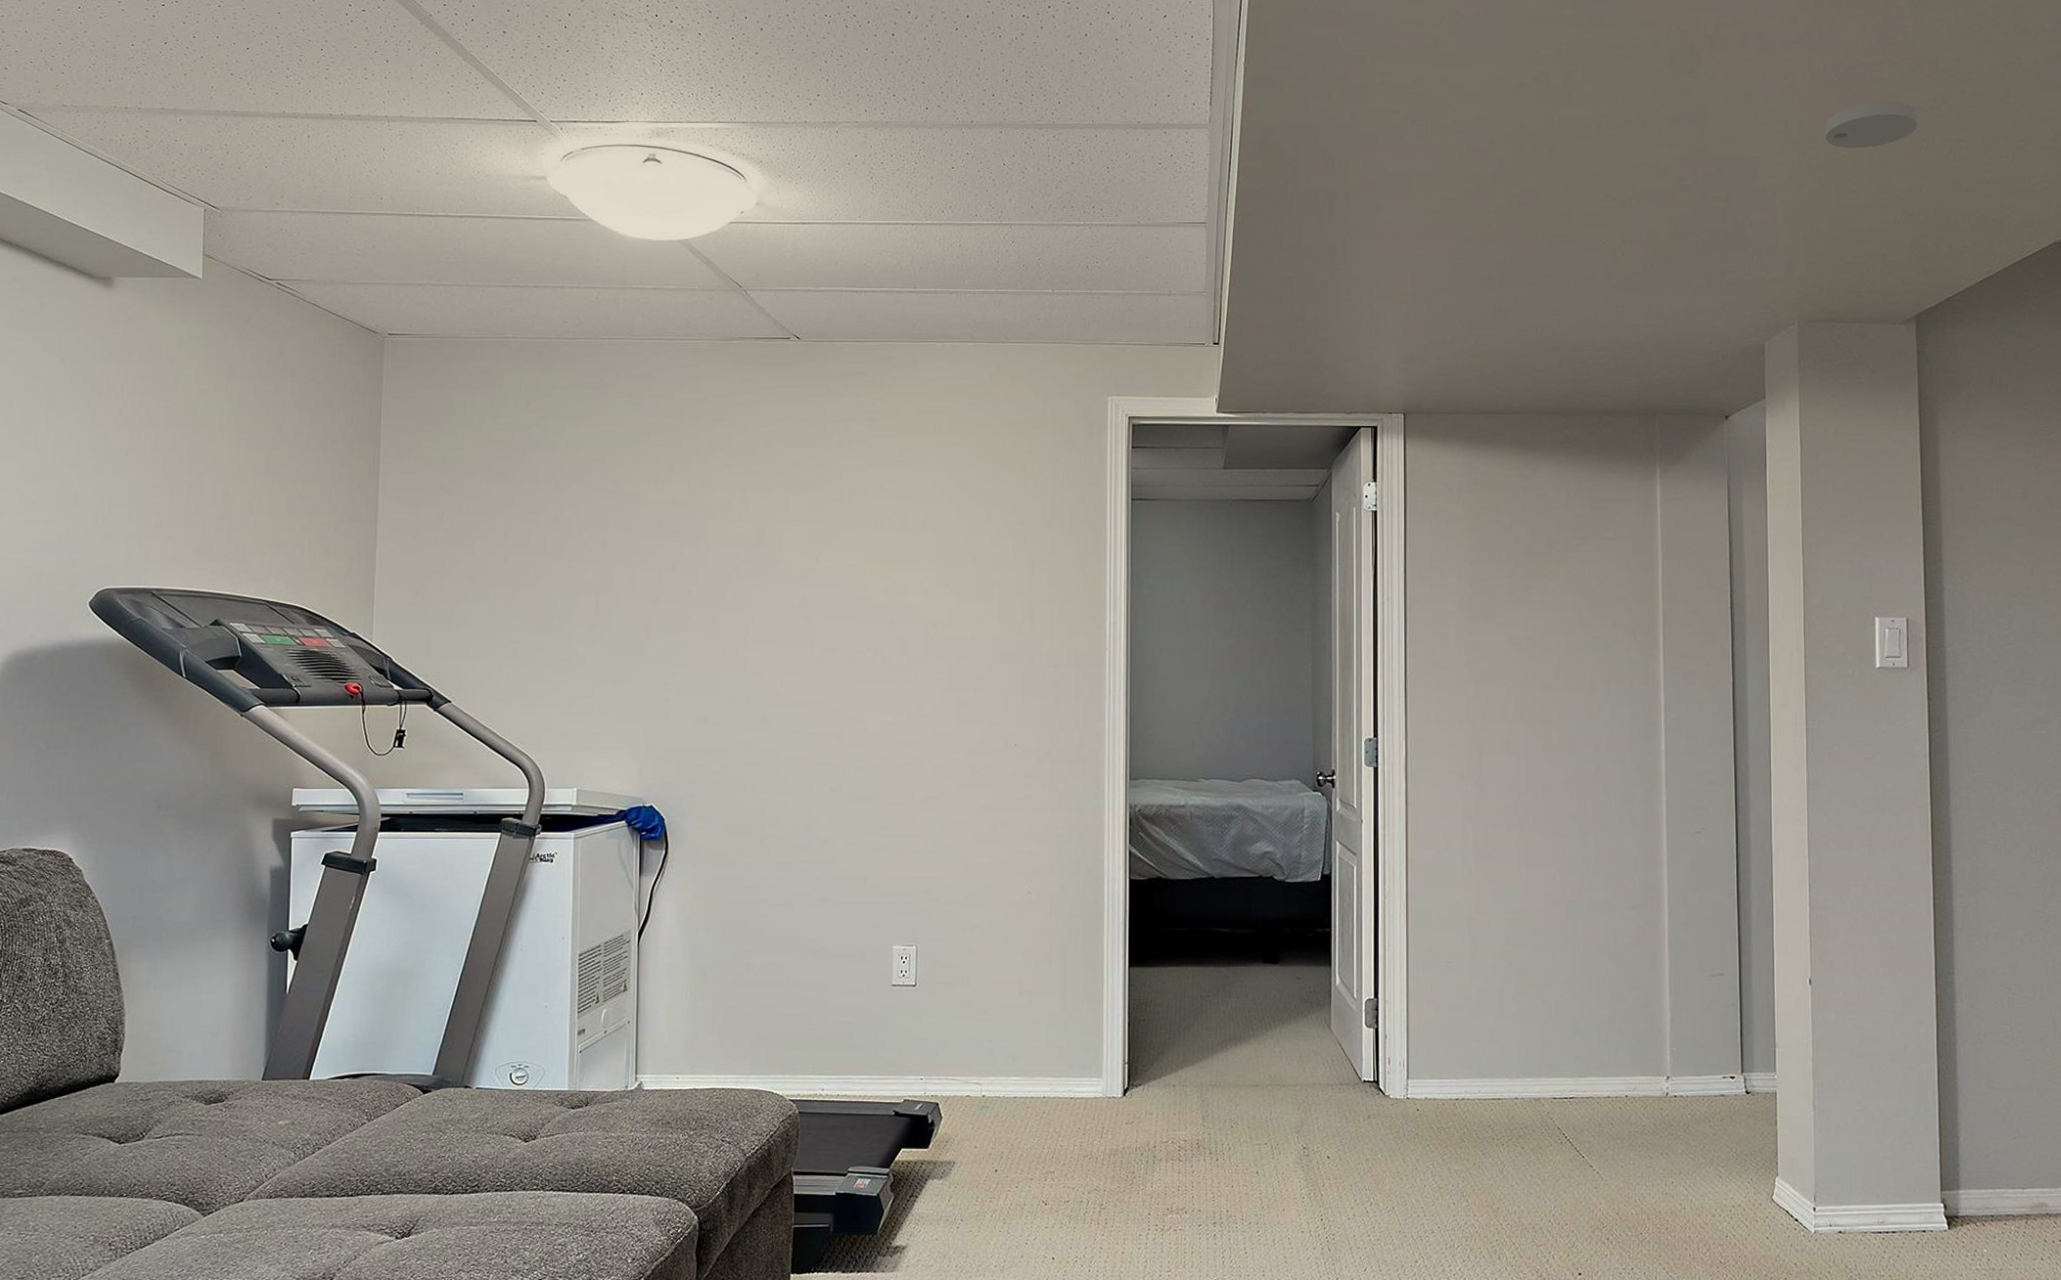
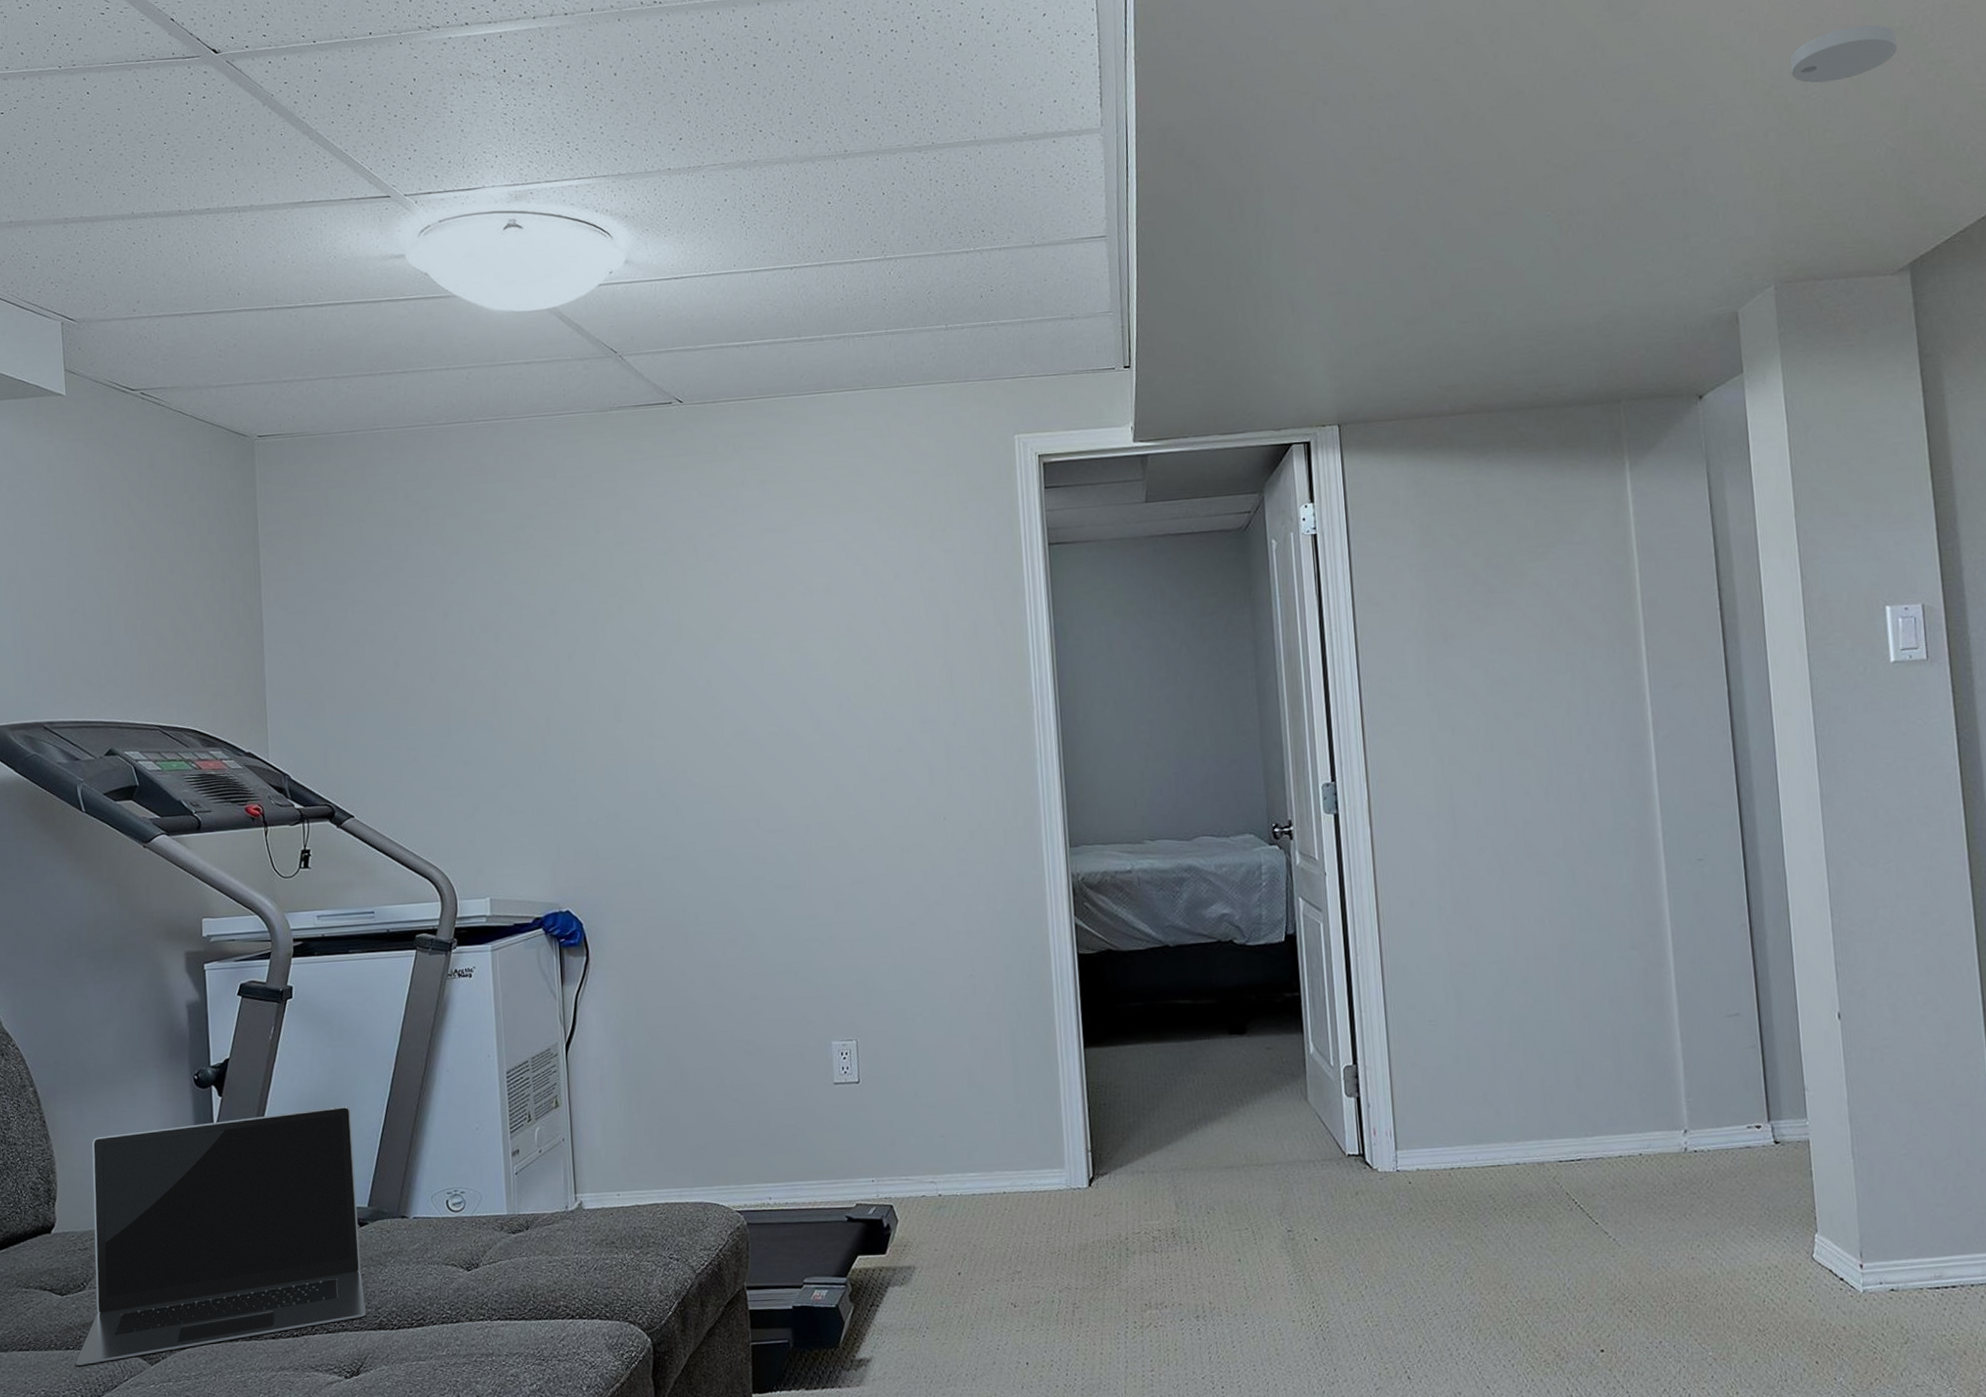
laptop: none [128,977,424,1213] -> present [76,1106,367,1366]

